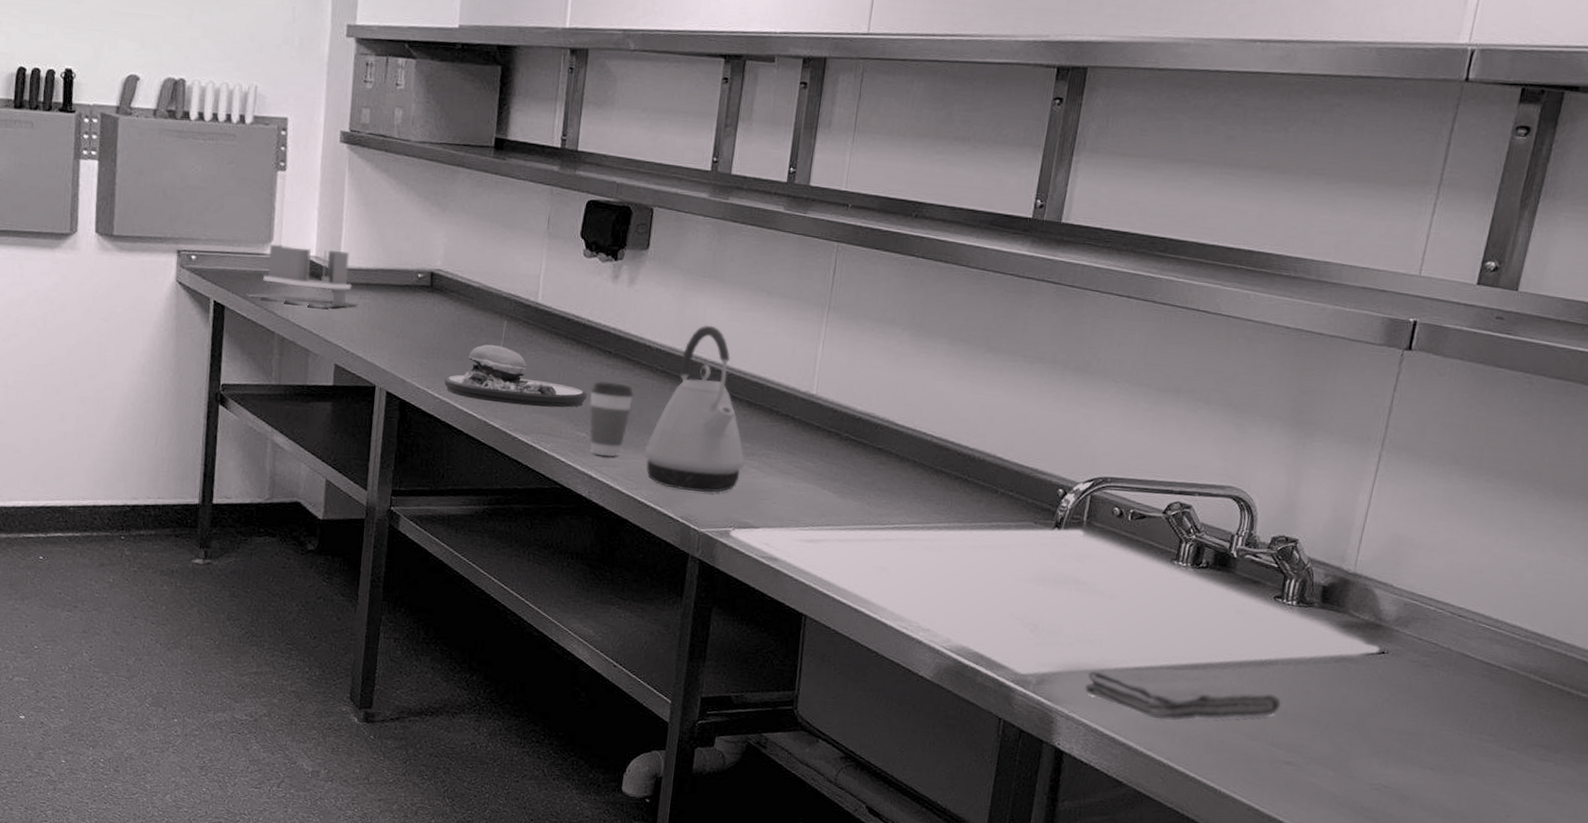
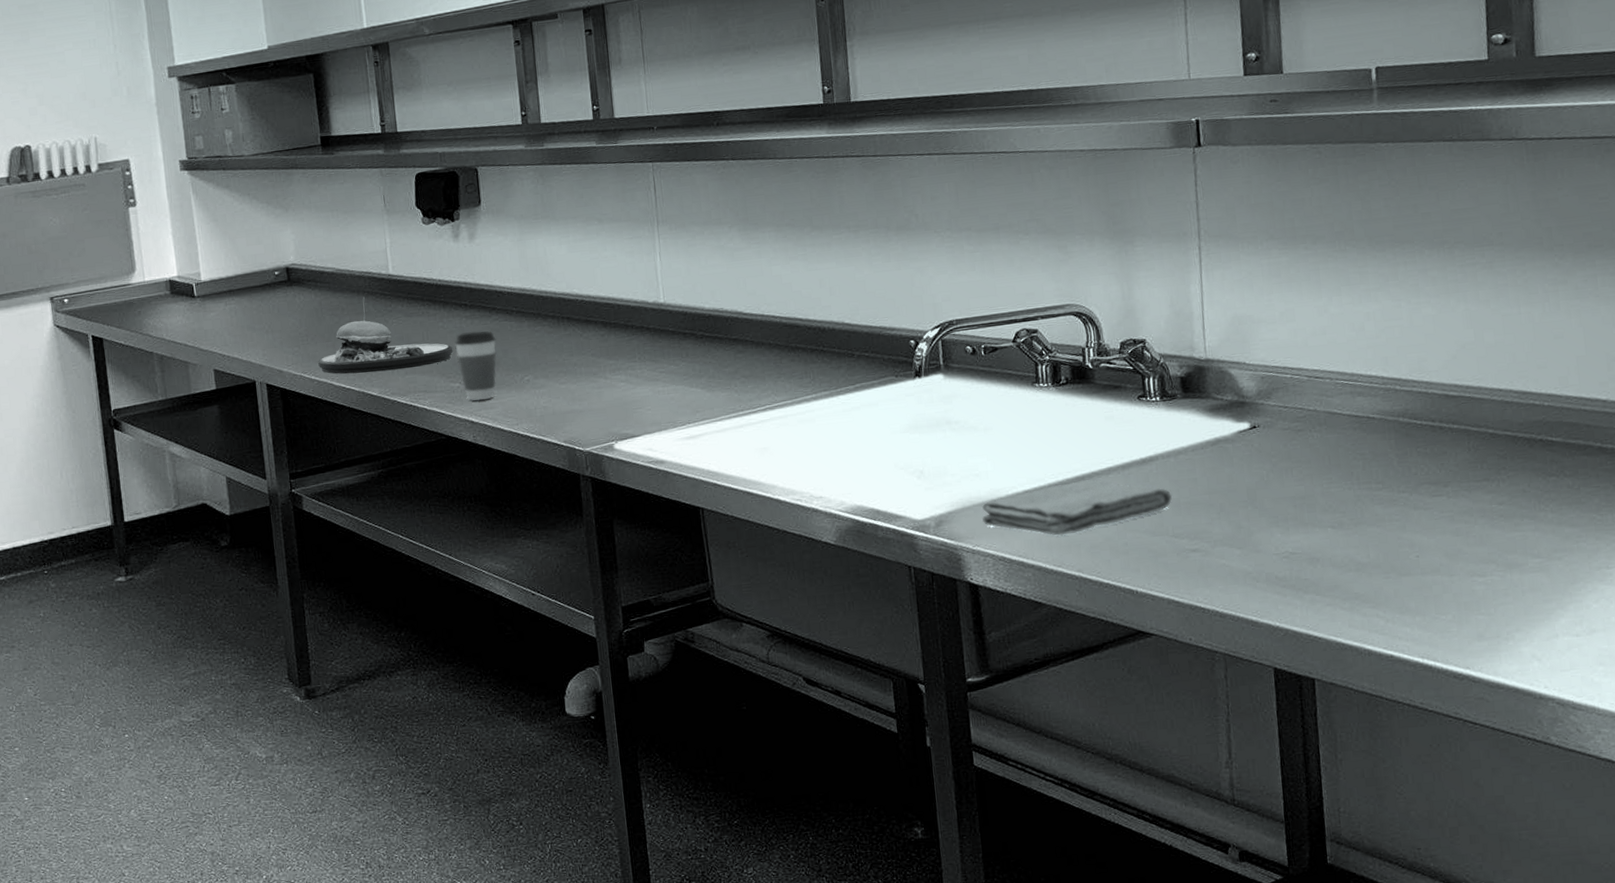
utensil holder: present [246,244,354,308] -> none [120,265,222,325]
kettle: present [644,325,745,493] -> none [516,261,613,417]

